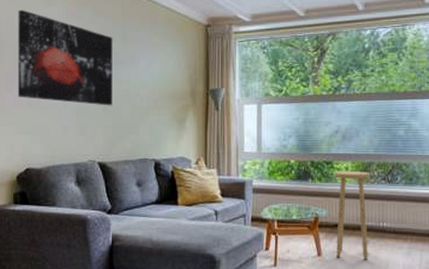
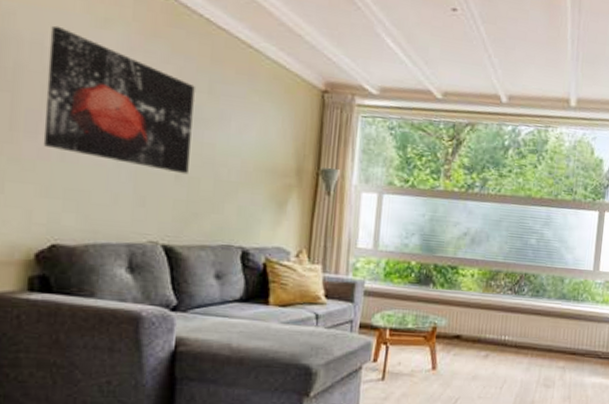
stool: present [335,171,371,260] -> none [452,278,497,375]

